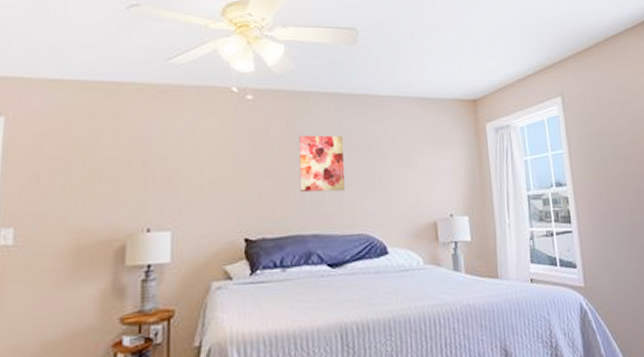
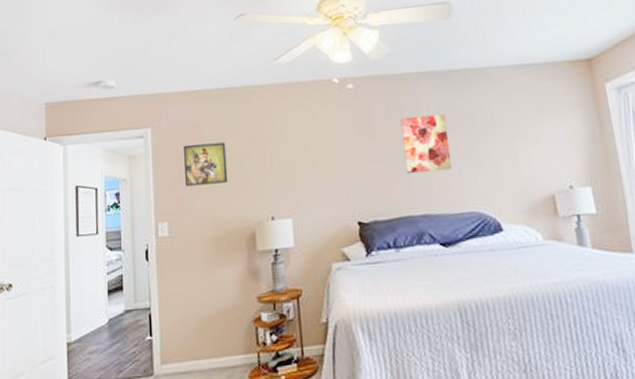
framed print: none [43,140,100,188] -> present [182,142,228,187]

